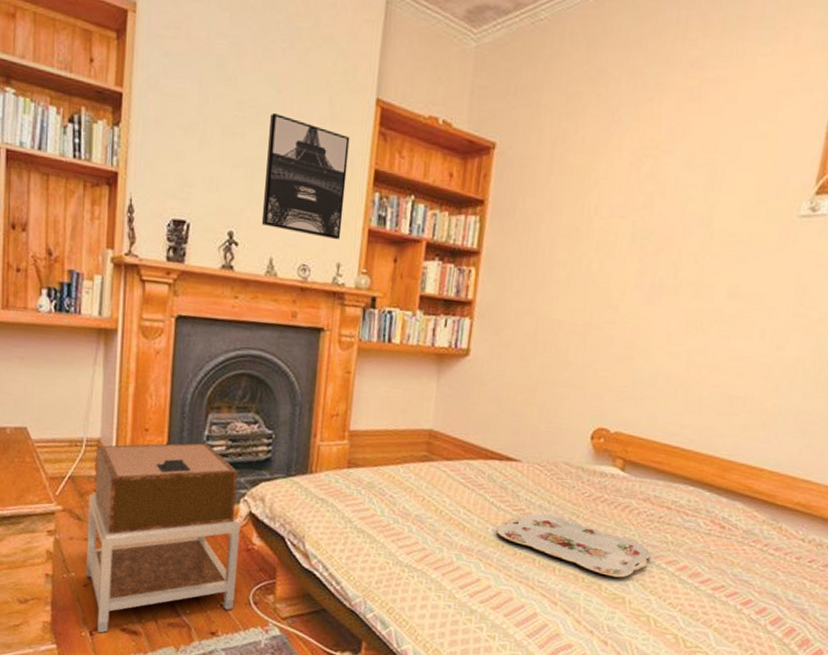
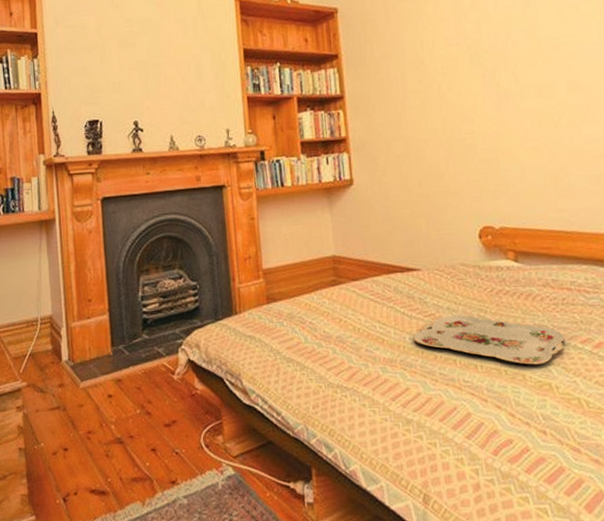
nightstand: present [86,442,241,633] -> none [48,303,189,498]
wall art: present [261,112,350,240] -> none [153,22,226,112]

